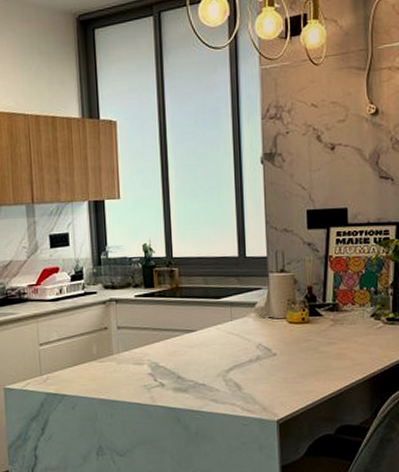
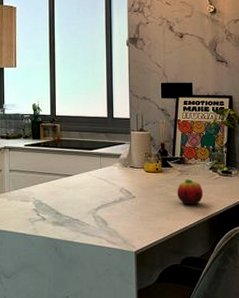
fruit: none [329,330,362,362] -> present [177,179,203,205]

